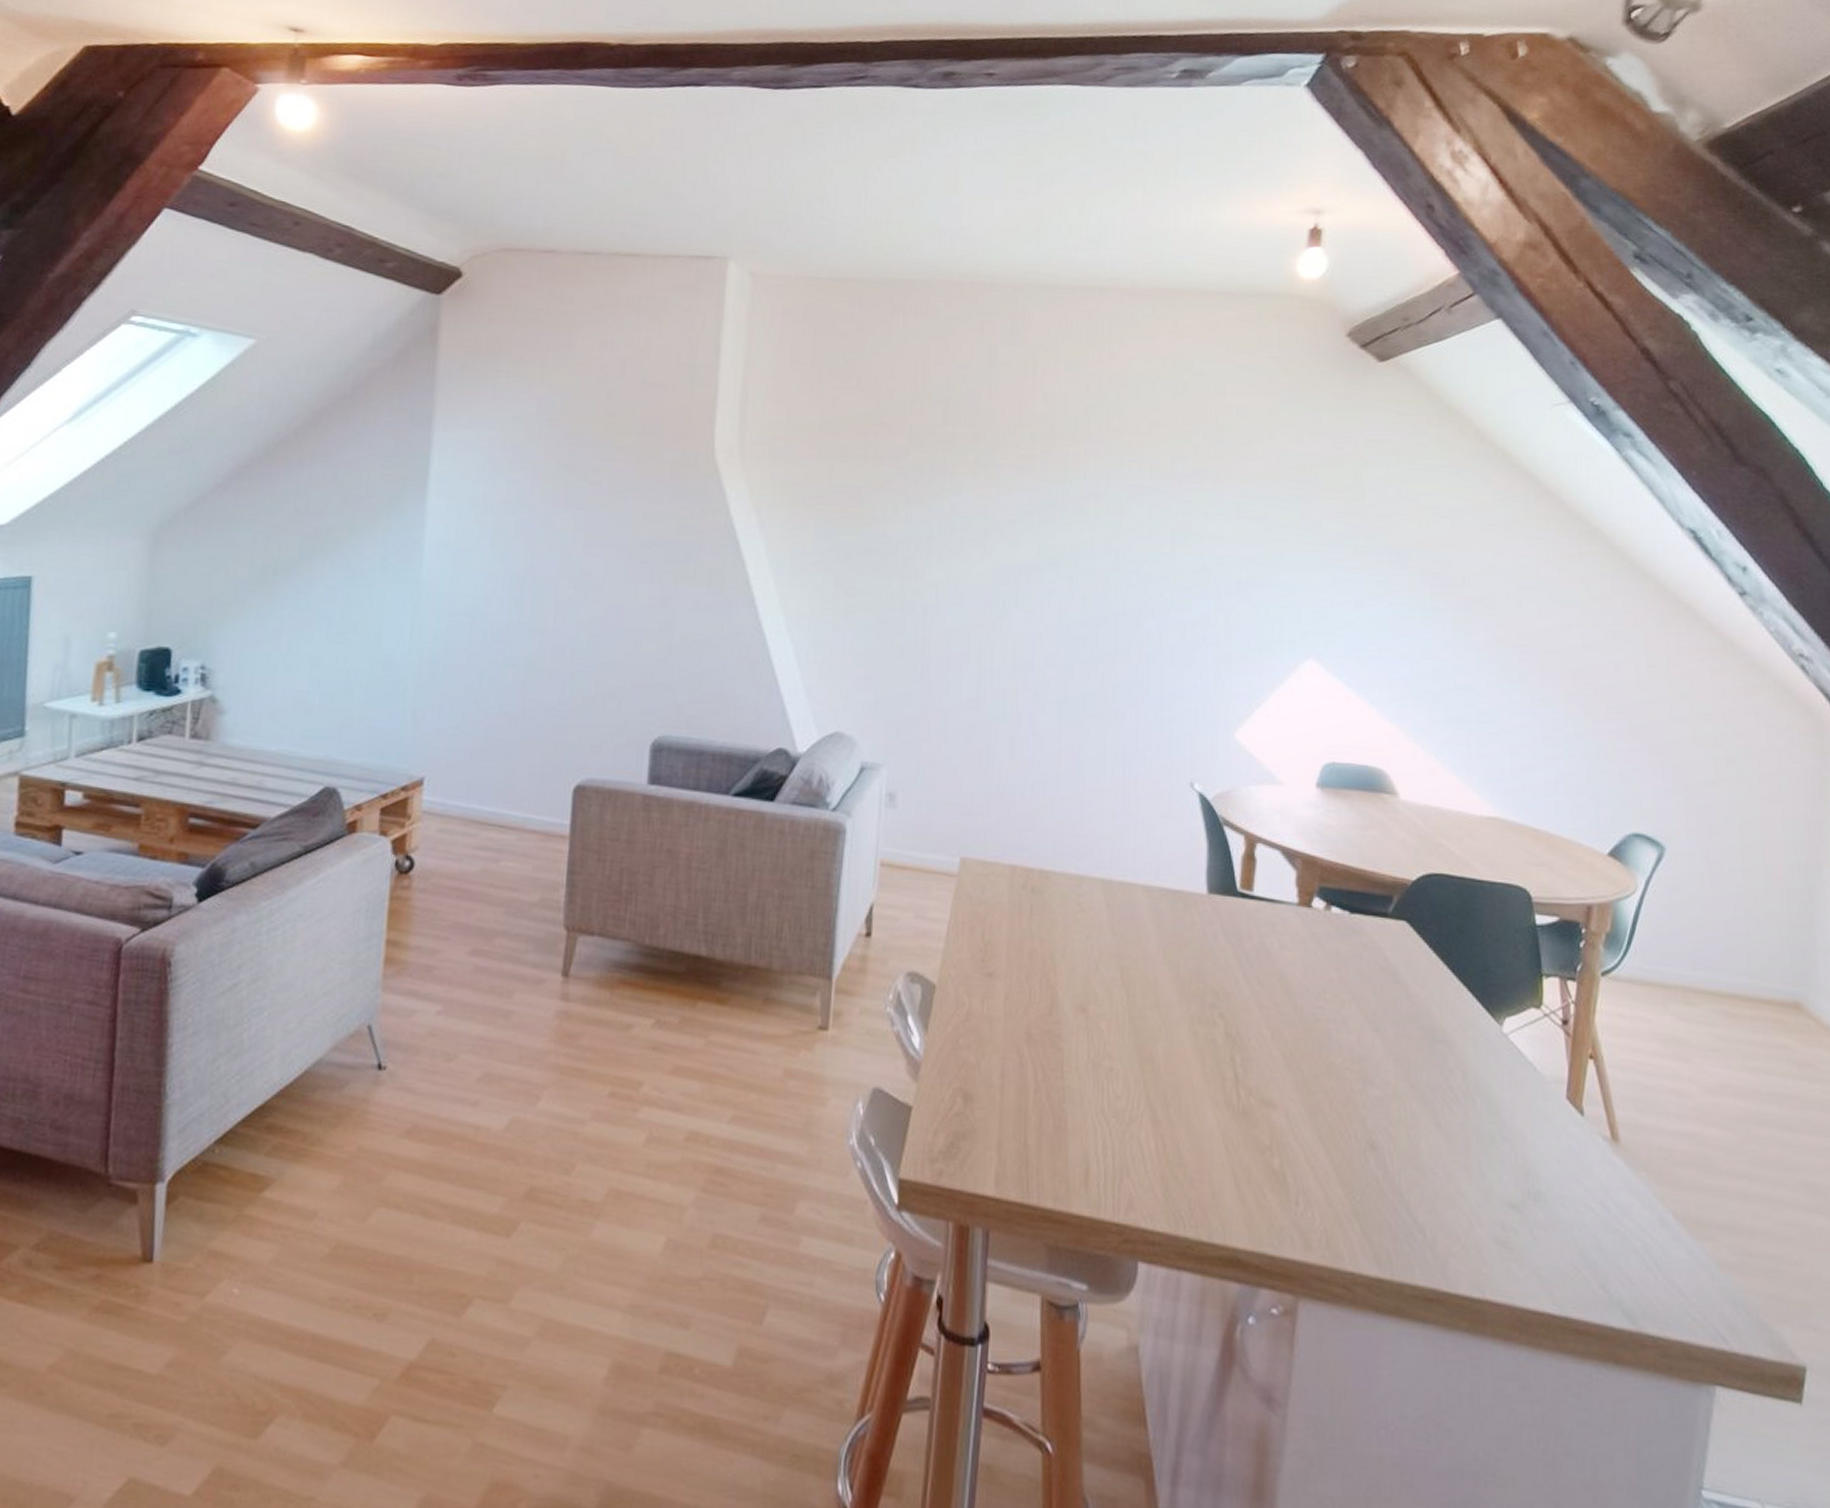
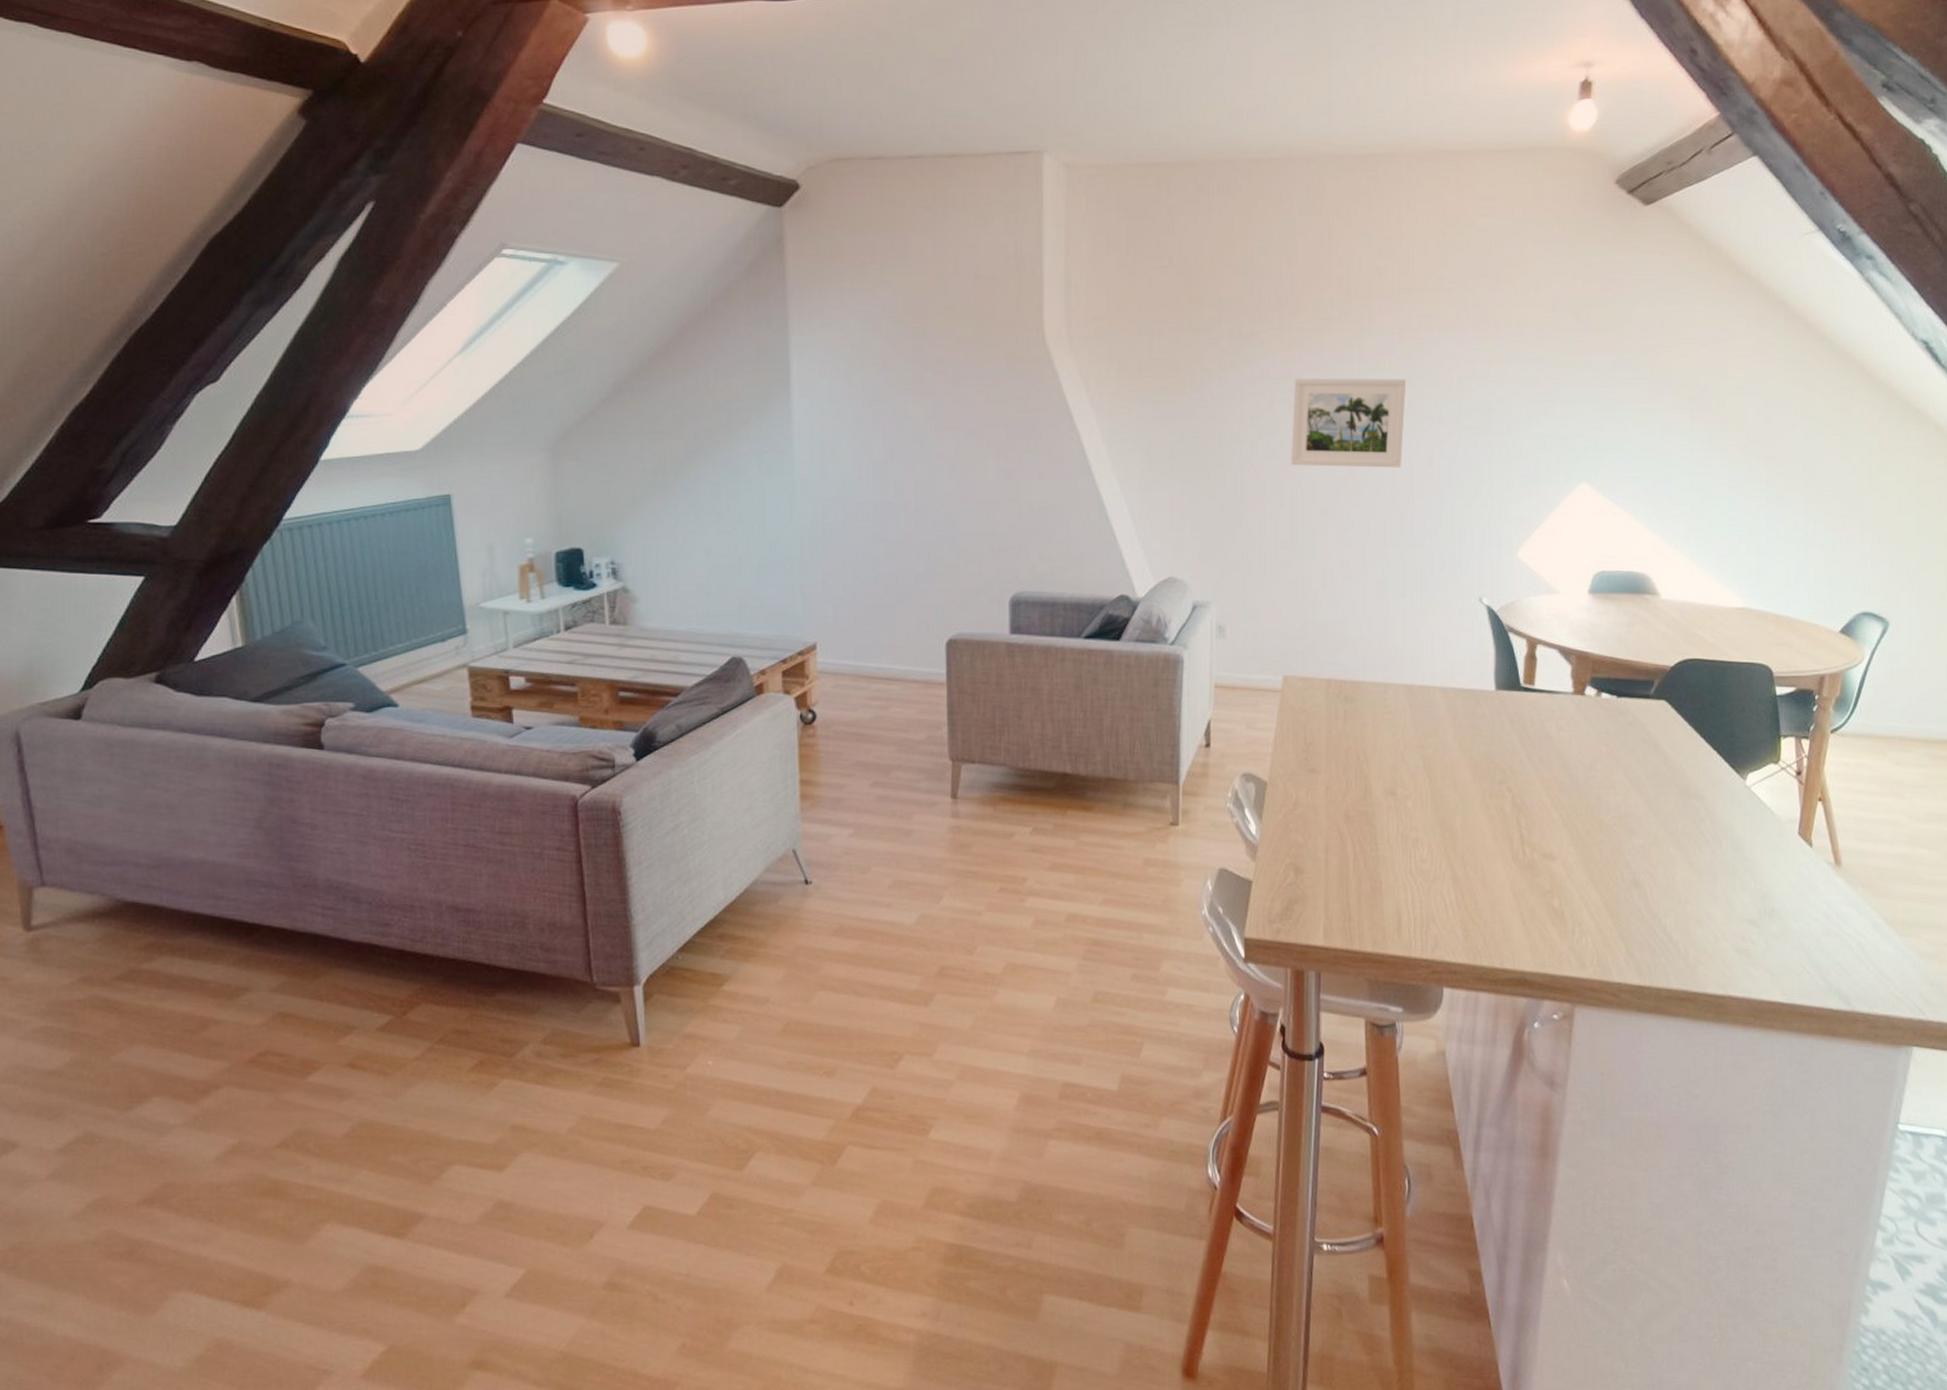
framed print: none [980,519,1113,627] -> present [1290,379,1406,468]

